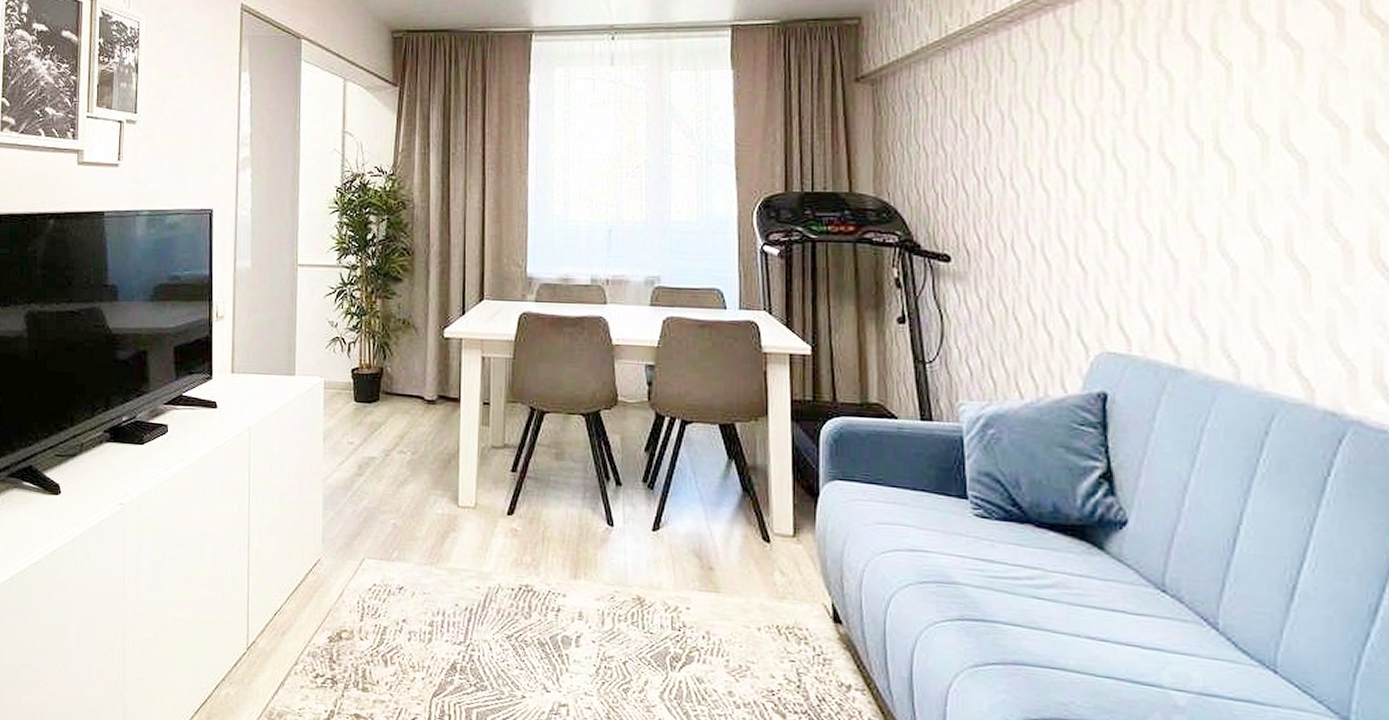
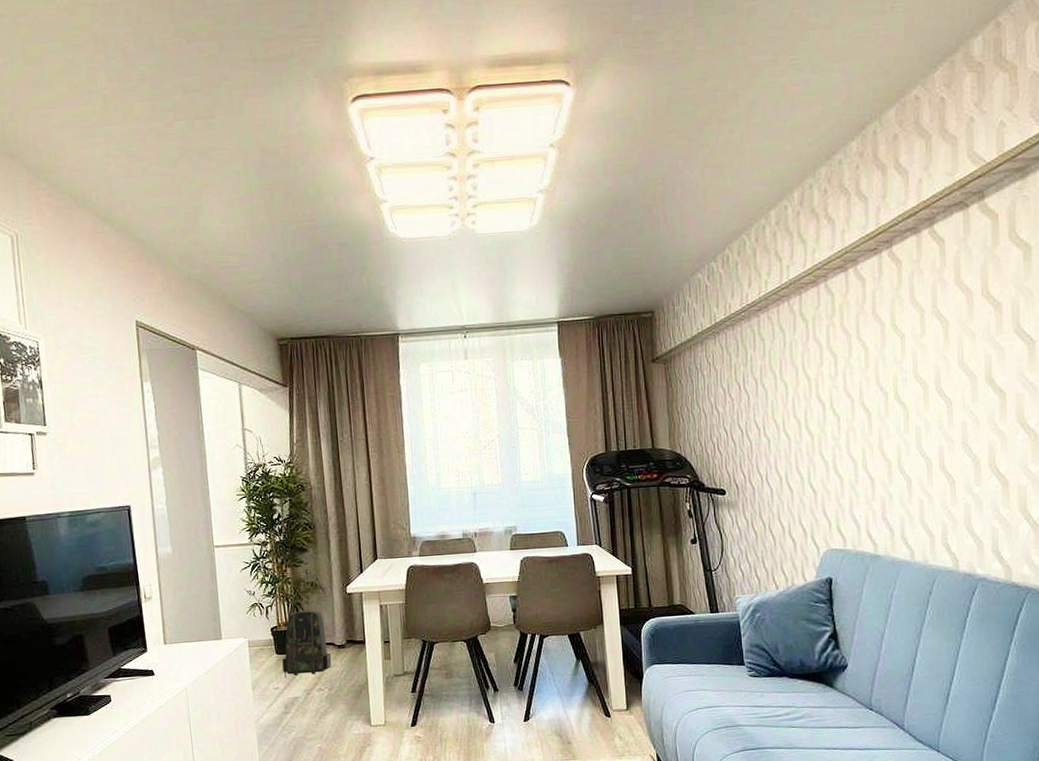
backpack: none [361,352,418,432] -> present [282,610,332,677]

